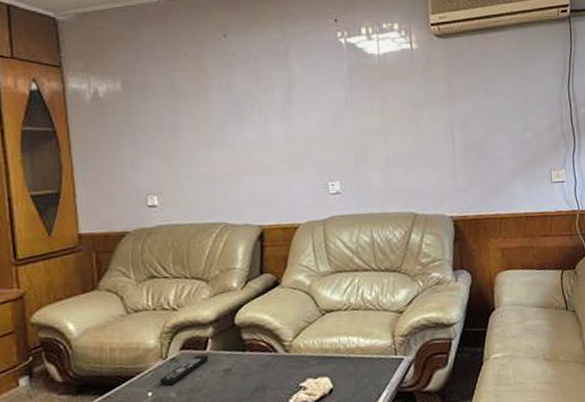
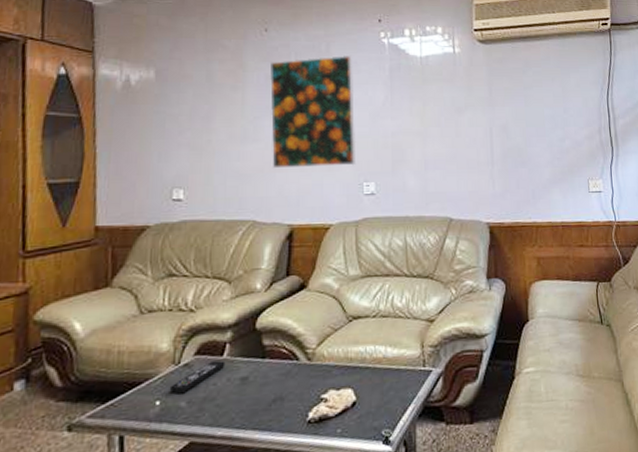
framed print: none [230,56,320,172] -> present [269,54,356,169]

